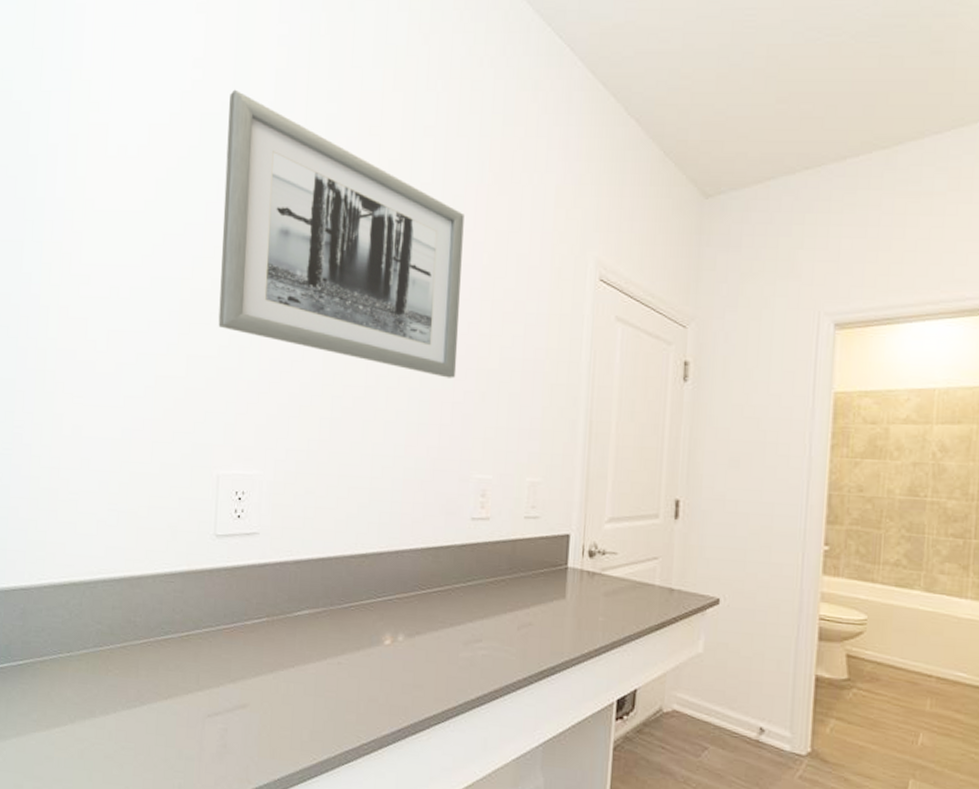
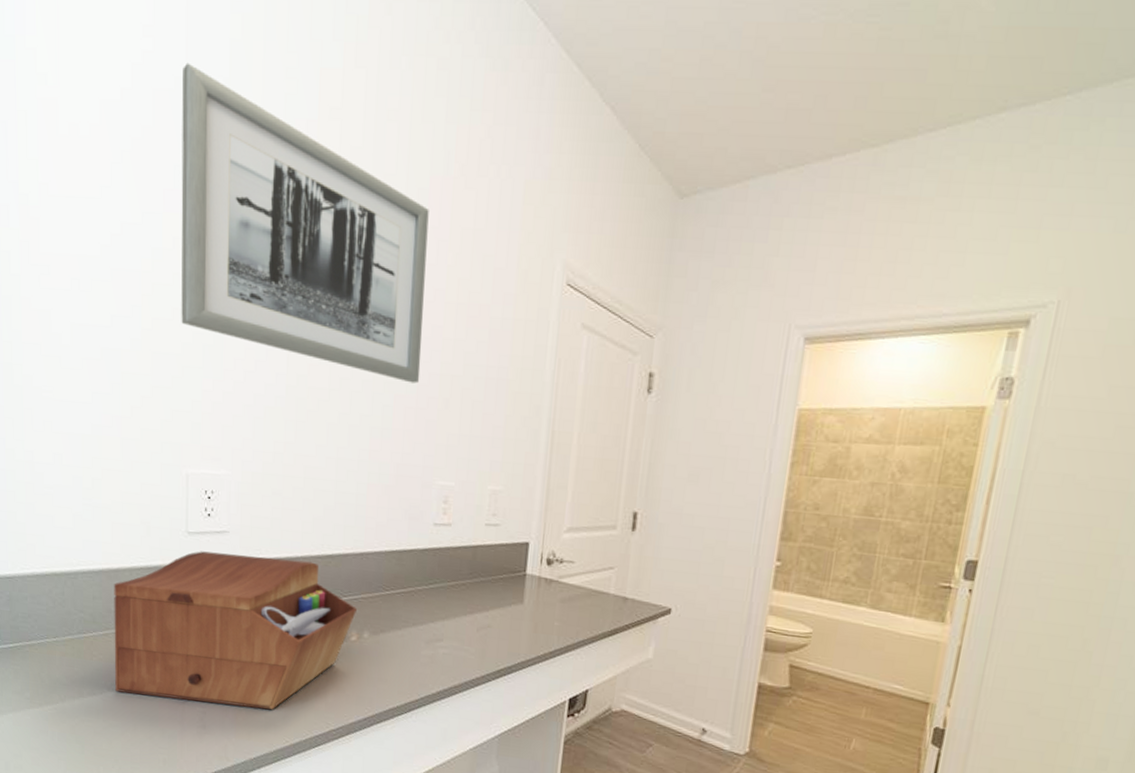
sewing box: none [130,554,391,724] -> present [114,551,357,710]

